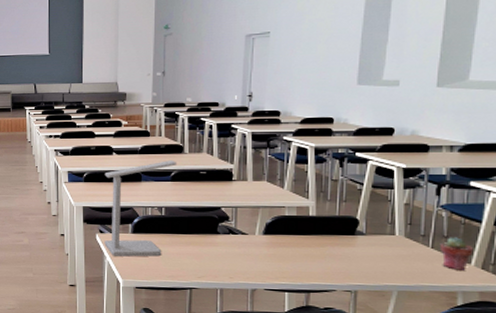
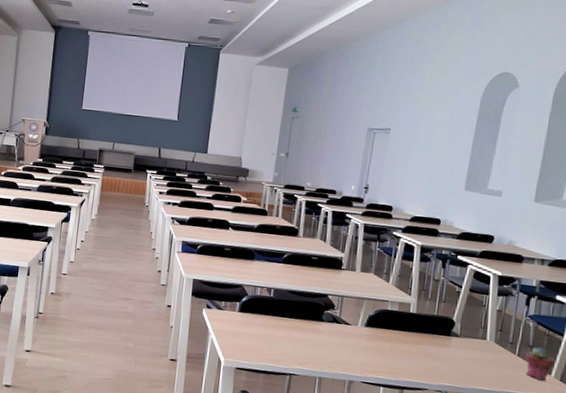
desk lamp: present [104,160,178,257] -> none [210,241,291,339]

